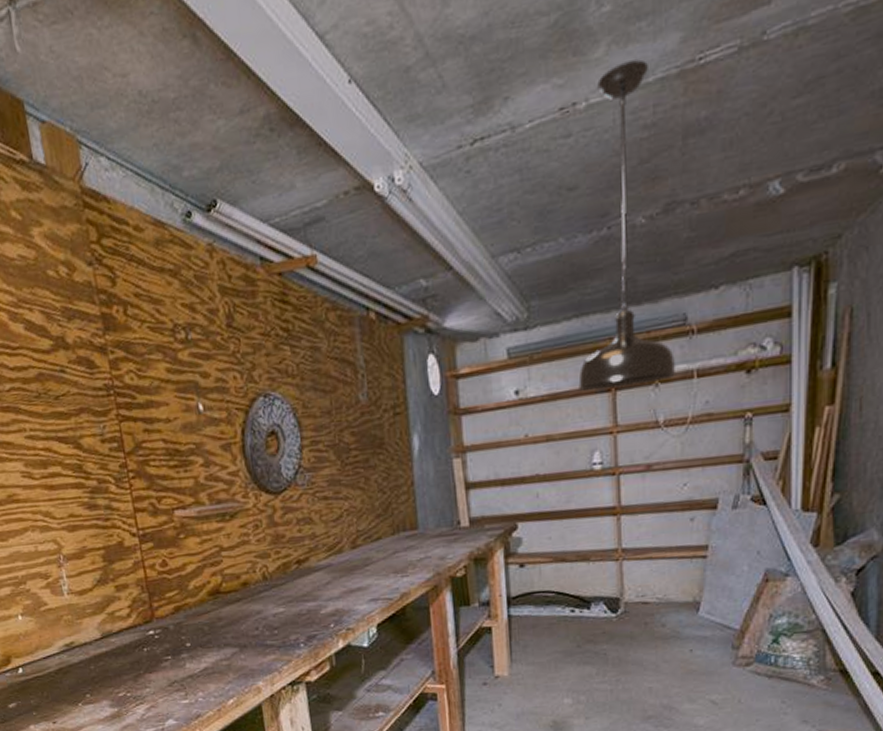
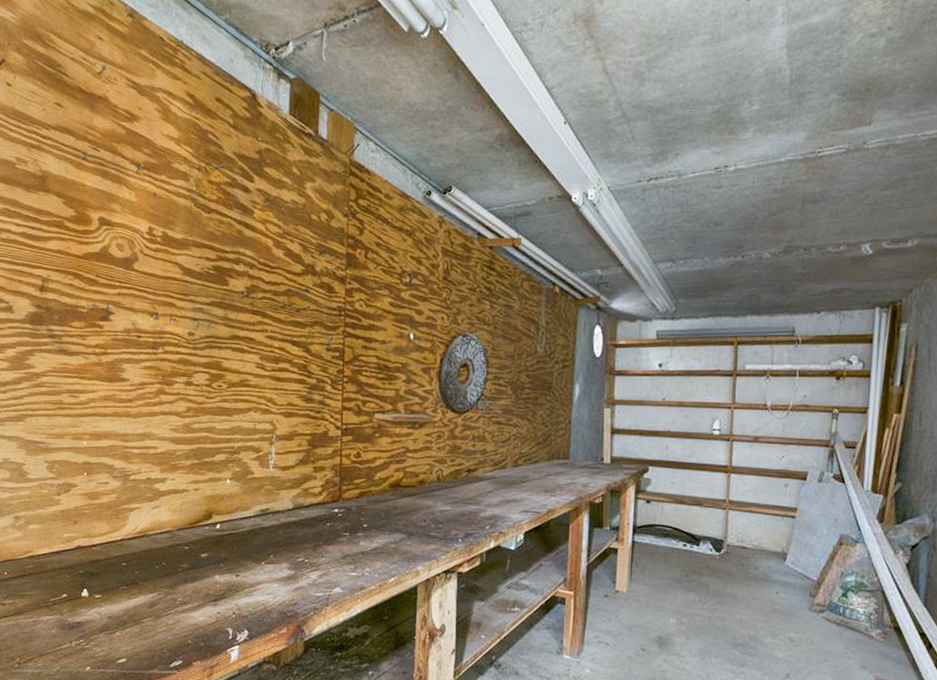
light fixture: present [578,59,677,392] -> none [708,145,784,375]

